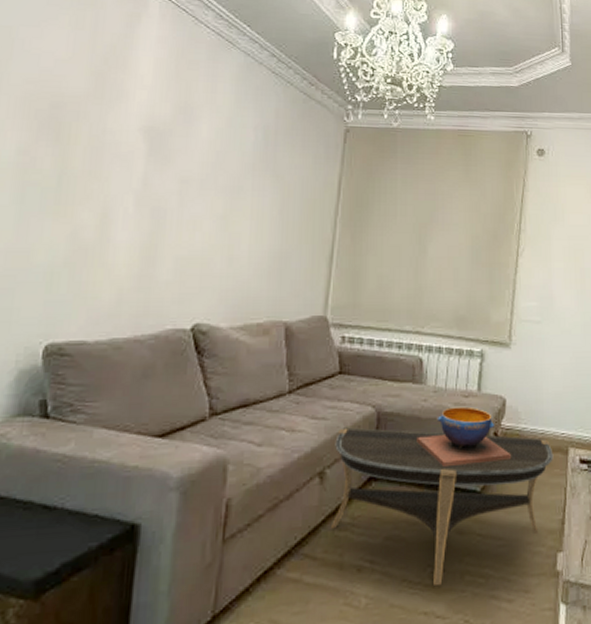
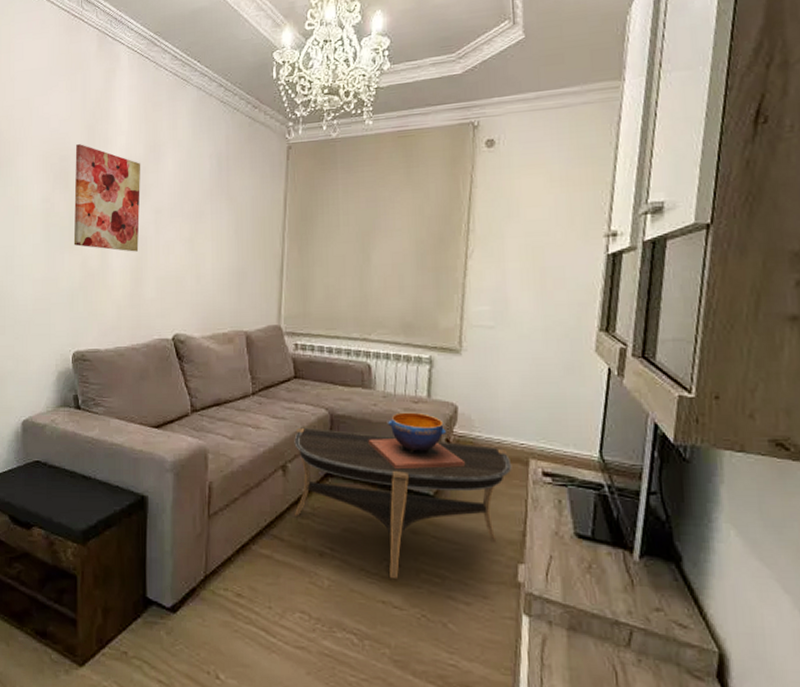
wall art: none [60,91,166,225] -> present [73,144,141,252]

